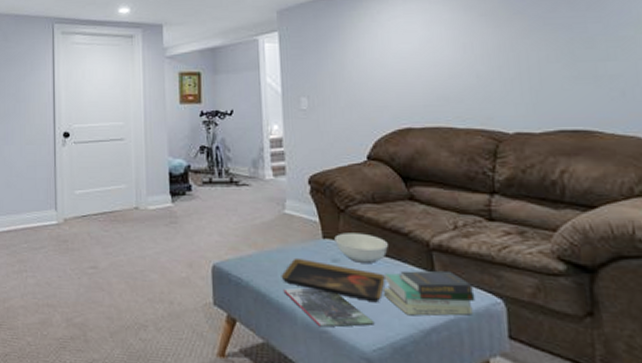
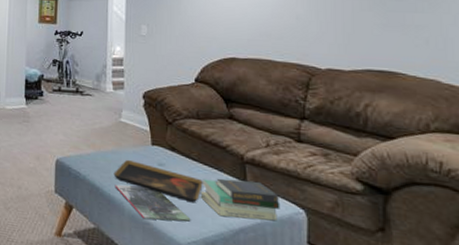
bowl: present [334,233,388,263] -> none [162,142,207,170]

